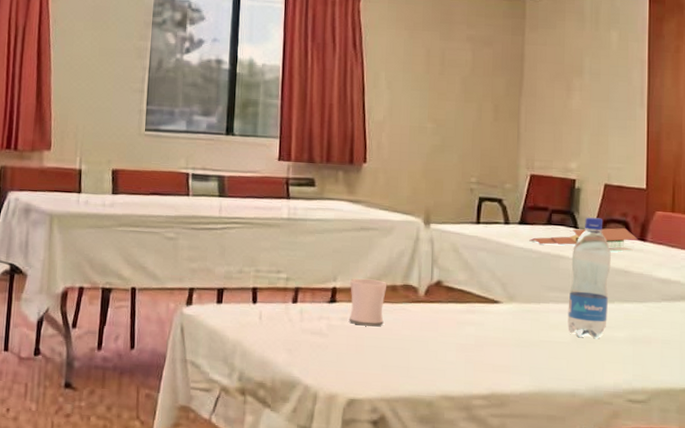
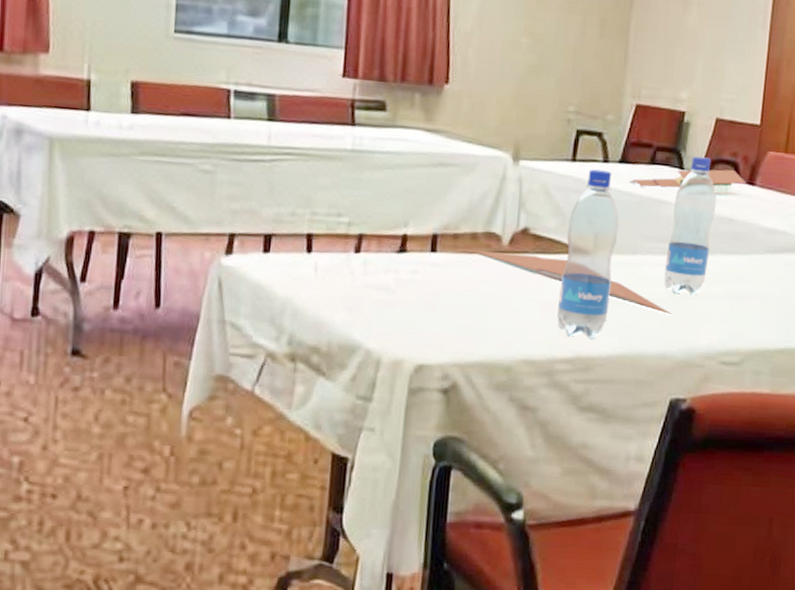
mug: present [348,278,387,327] -> none [420,223,467,281]
papers: none [392,300,577,357] -> present [472,249,672,316]
bottle: none [472,230,523,377] -> present [557,169,619,339]

